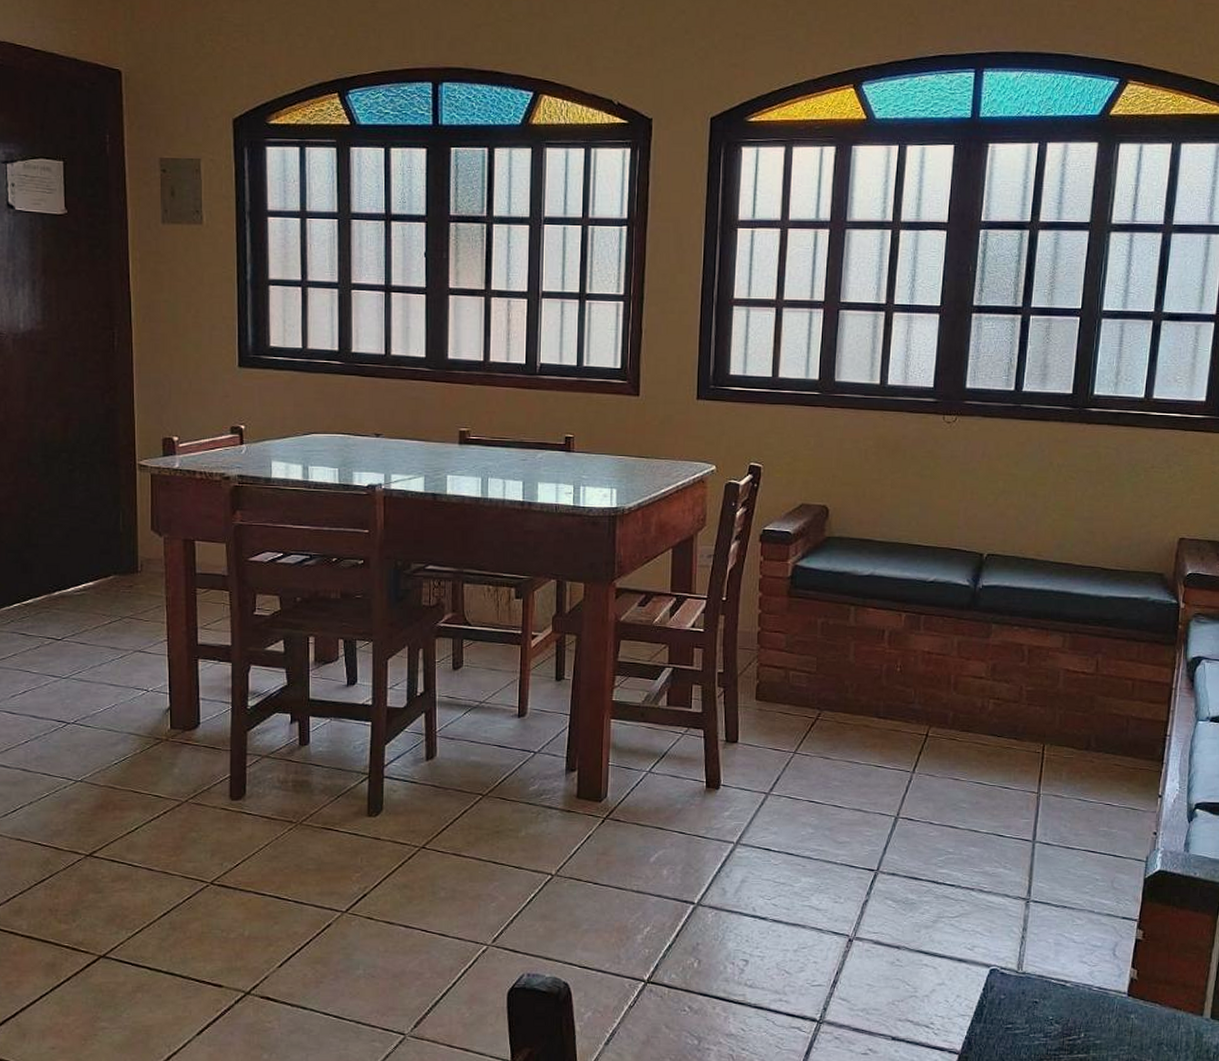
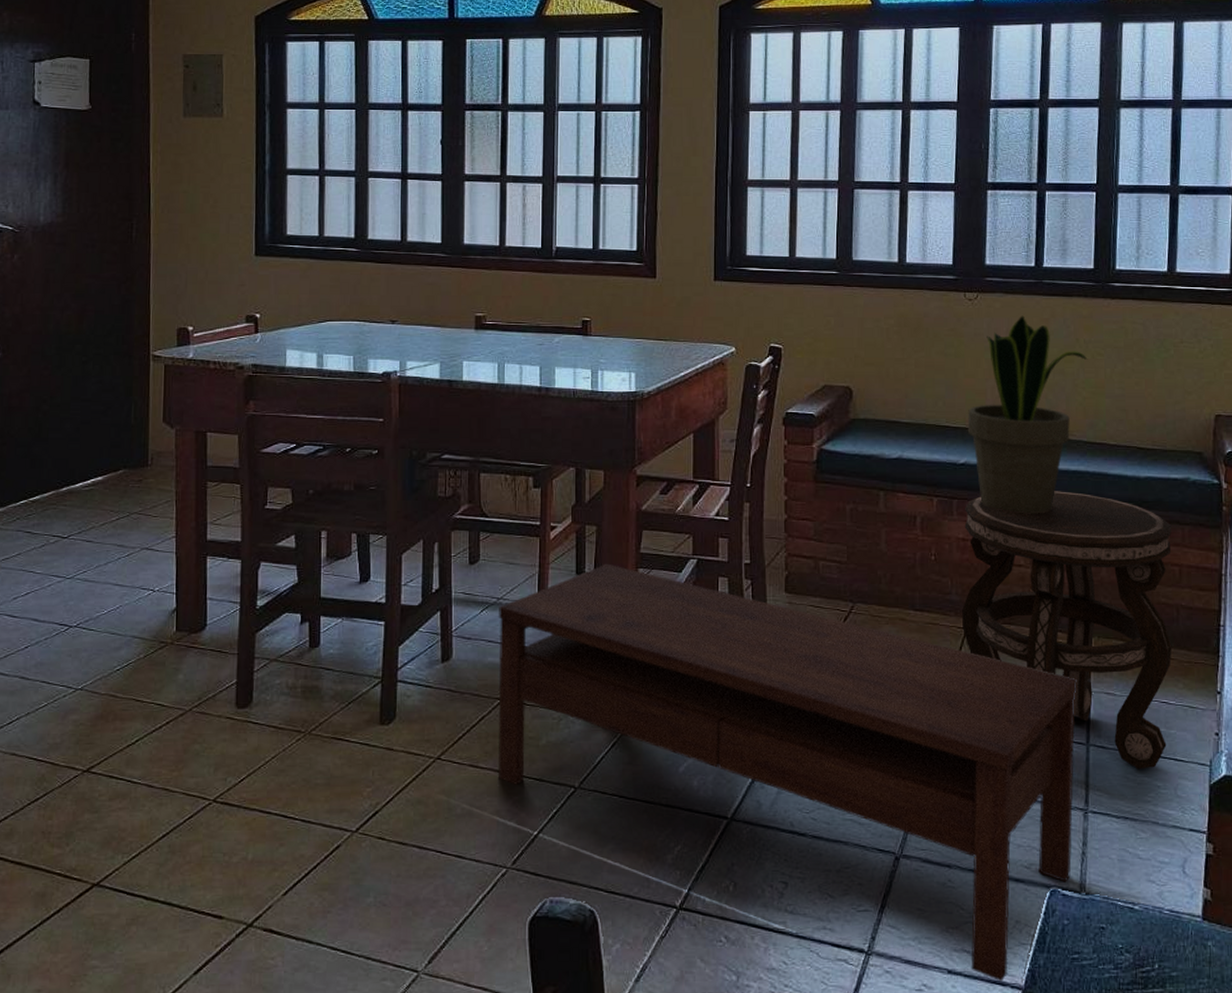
coffee table: none [480,670,1028,1047] -> present [498,563,1077,982]
side table: none [923,608,1128,864] -> present [962,491,1172,769]
potted plant: none [938,439,1060,630] -> present [967,315,1088,514]

